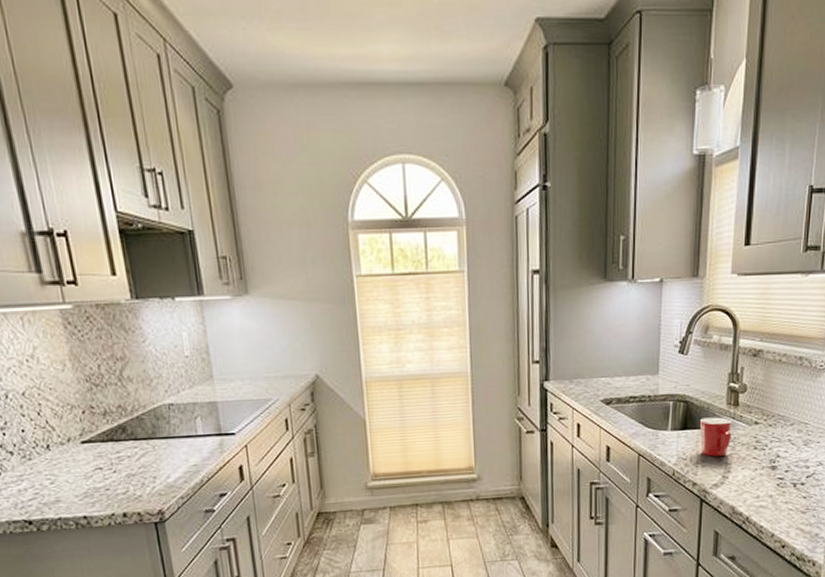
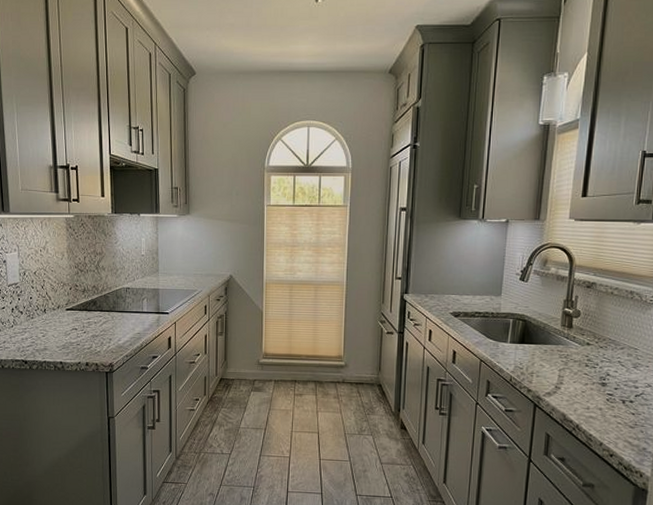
mug: present [700,417,732,457] -> none [536,335,565,369]

